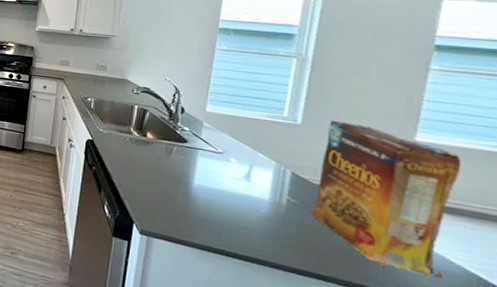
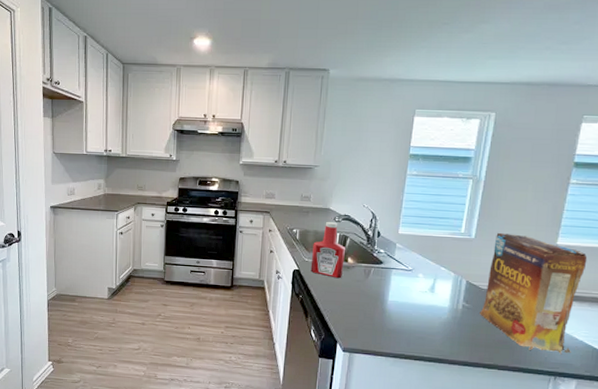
ketchup bottle: none [105,92,144,154] -> present [310,221,345,279]

